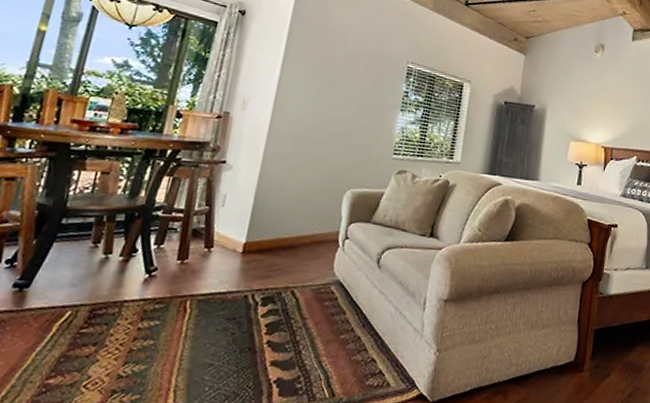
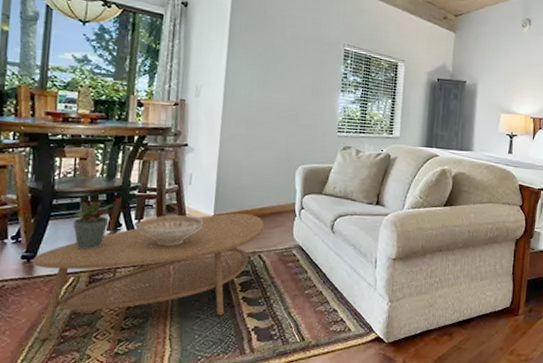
coffee table: none [15,241,302,389] -> present [32,213,265,341]
potted plant: none [79,216,132,278] -> present [71,196,114,249]
decorative bowl: none [156,241,233,277] -> present [138,215,203,246]

